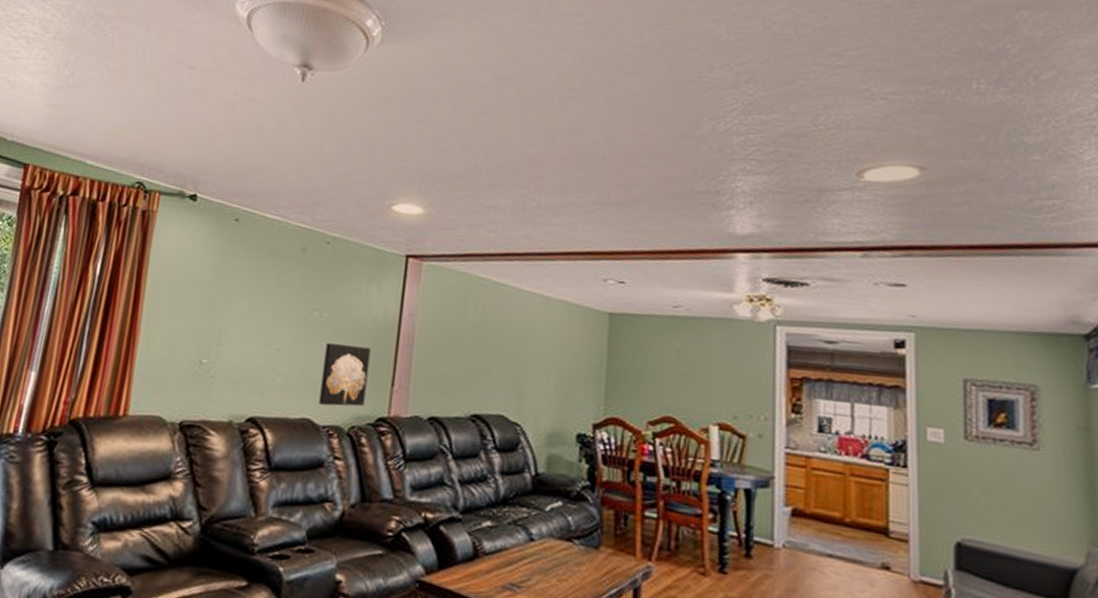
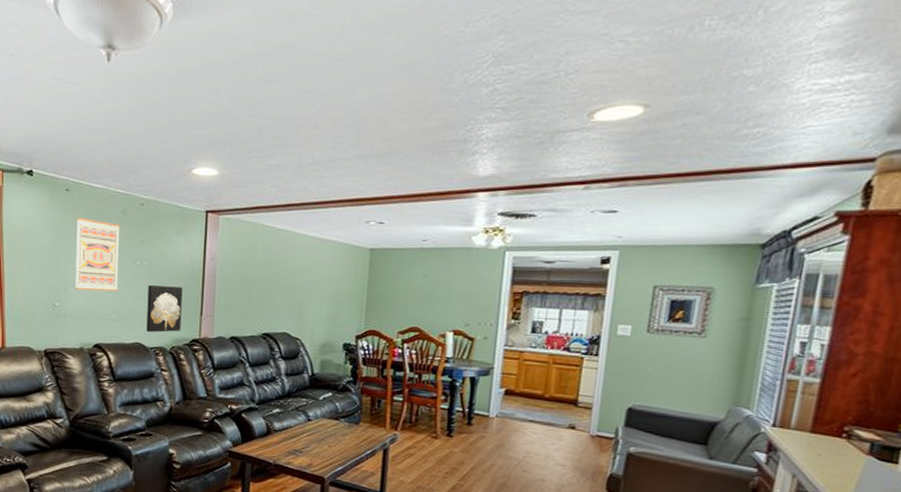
wall art: none [230,253,298,350] -> present [74,217,120,292]

